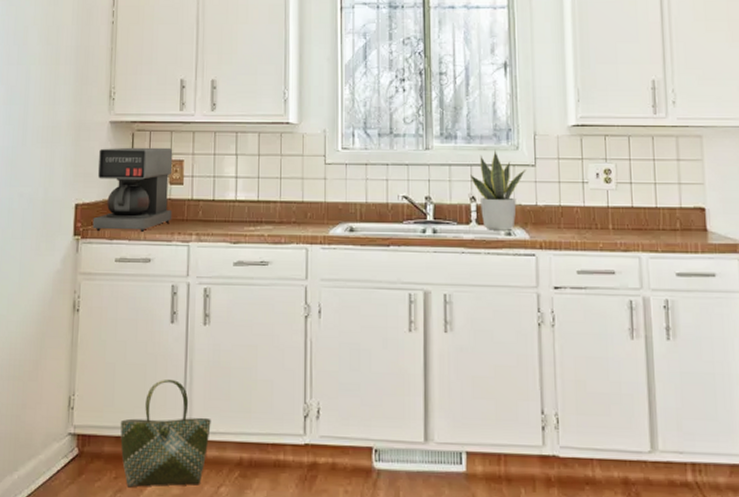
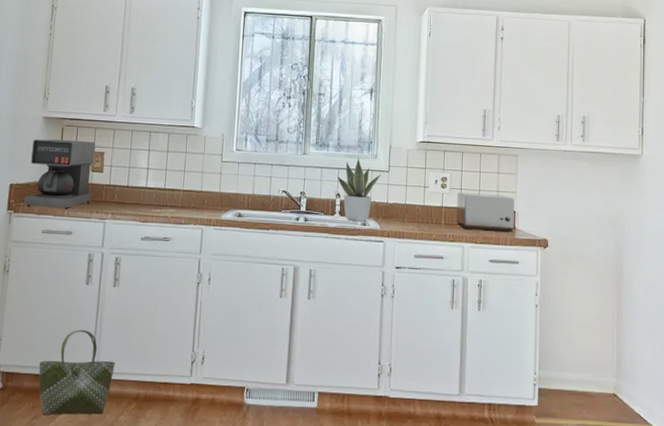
toaster: none [627,188,705,237] -> present [456,192,515,233]

